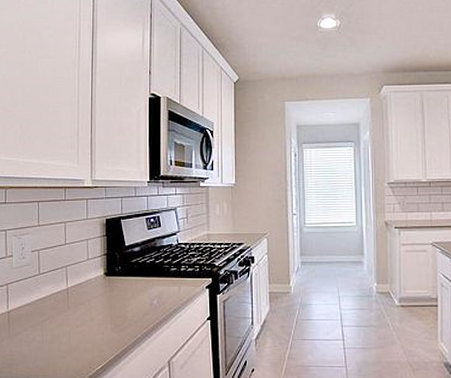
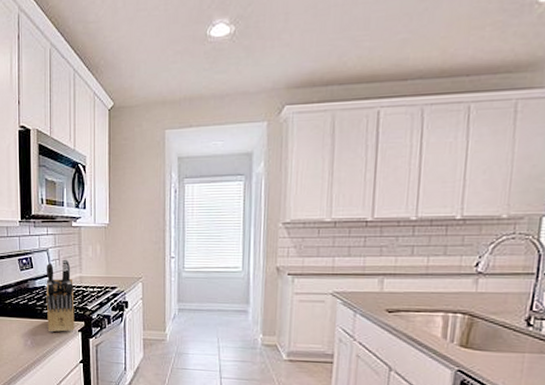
knife block: none [173,217,202,290] -> present [46,259,75,333]

